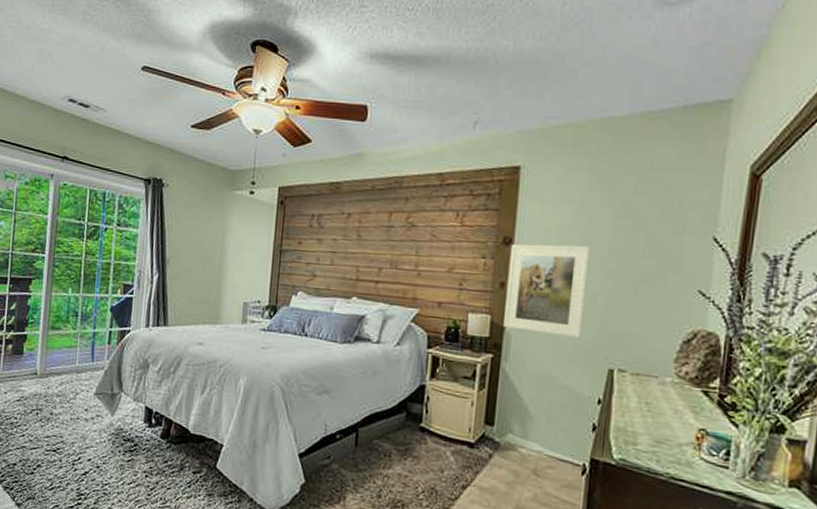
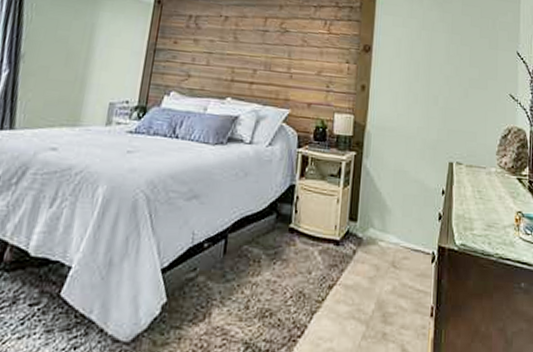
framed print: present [503,244,590,338] -> none [365,51,432,135]

